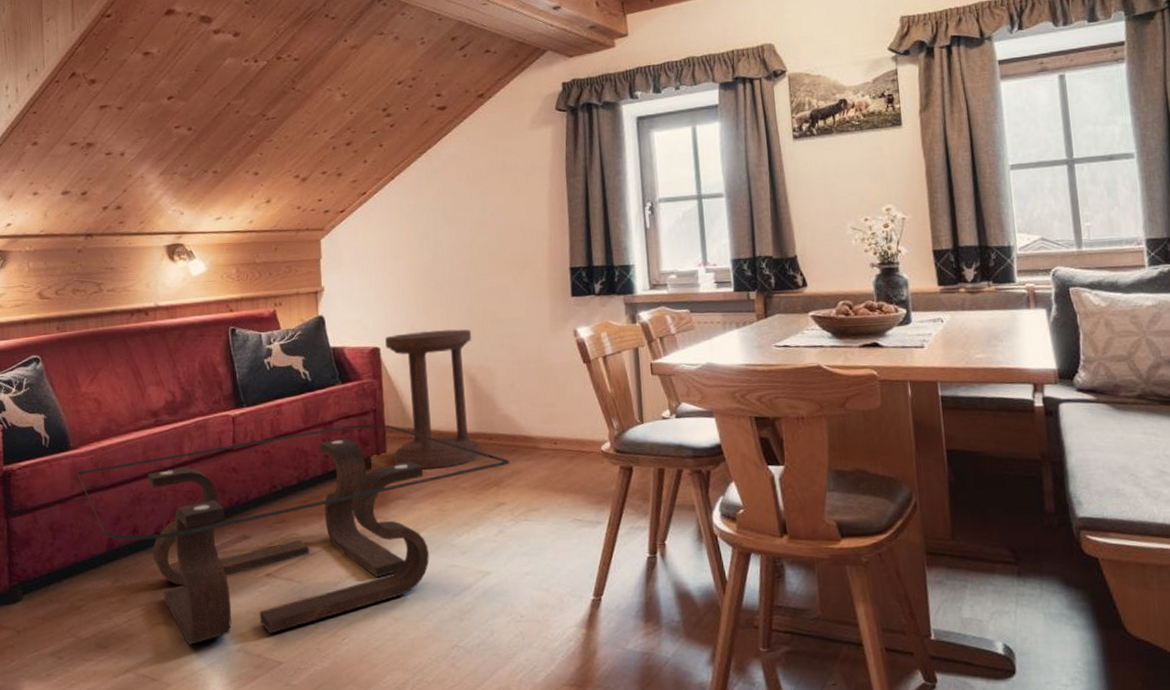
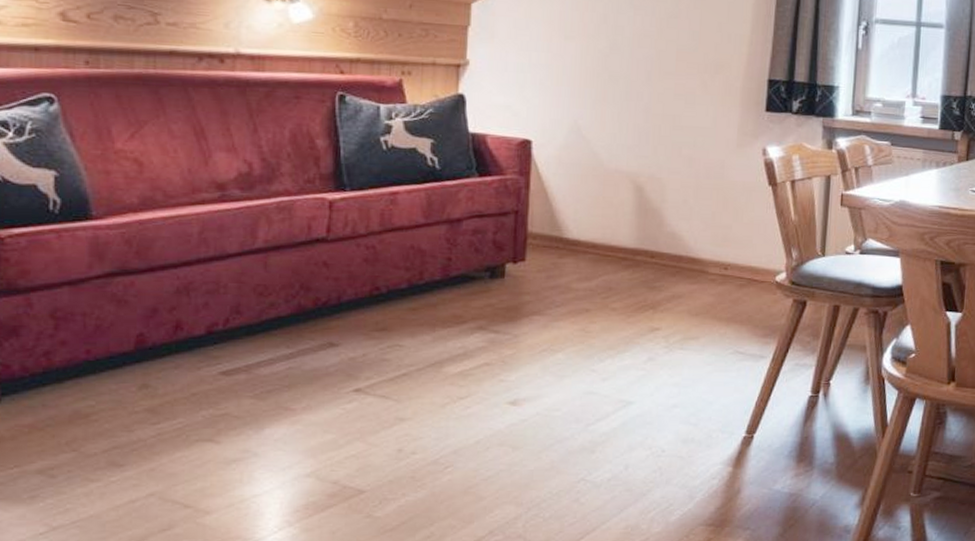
coffee table: present [77,424,510,645] -> none [99,226,671,467]
side table: present [385,329,481,470] -> none [534,127,646,285]

